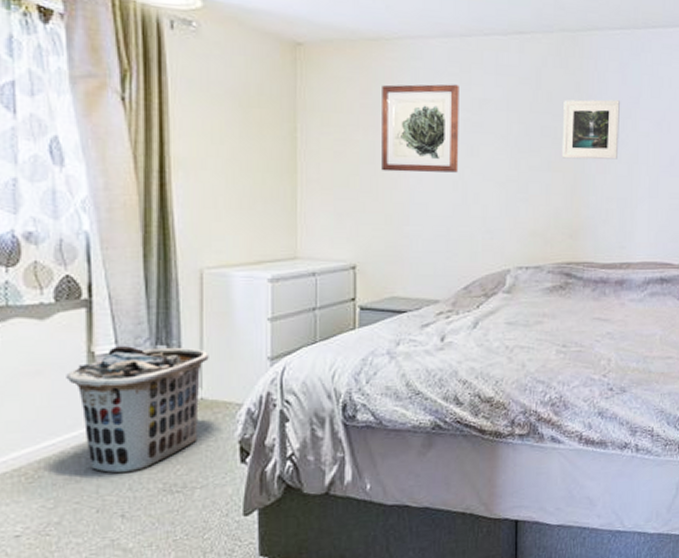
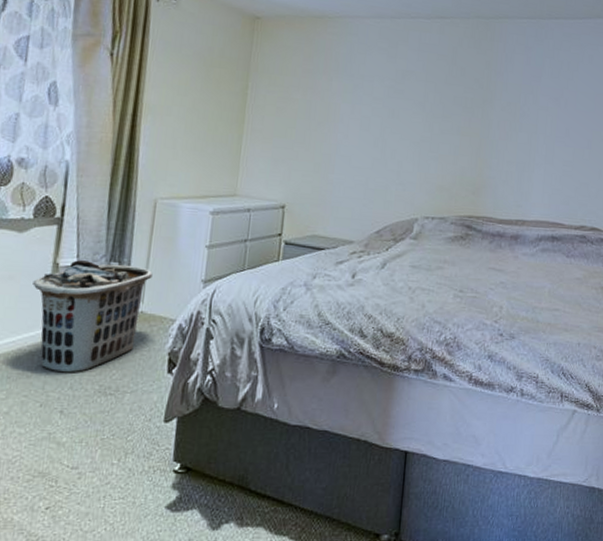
wall art: present [382,84,459,173] -> none [315,54,387,131]
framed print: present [561,99,620,160] -> none [470,75,524,129]

